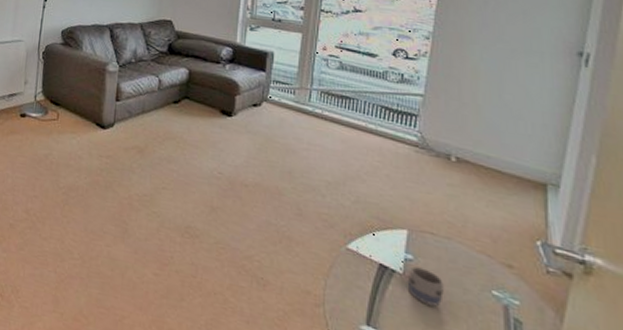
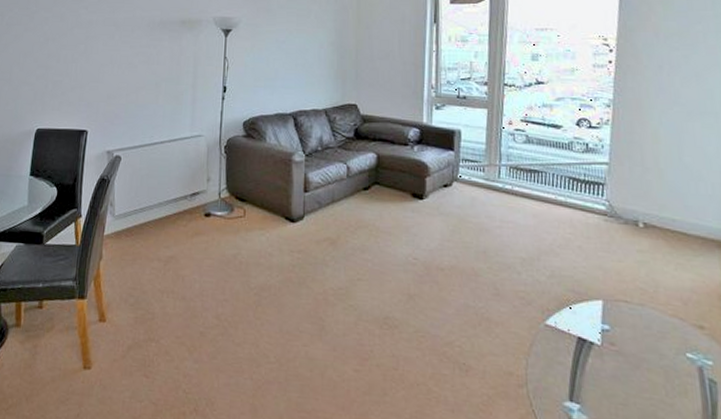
mug: present [409,266,444,307] -> none [606,336,641,375]

